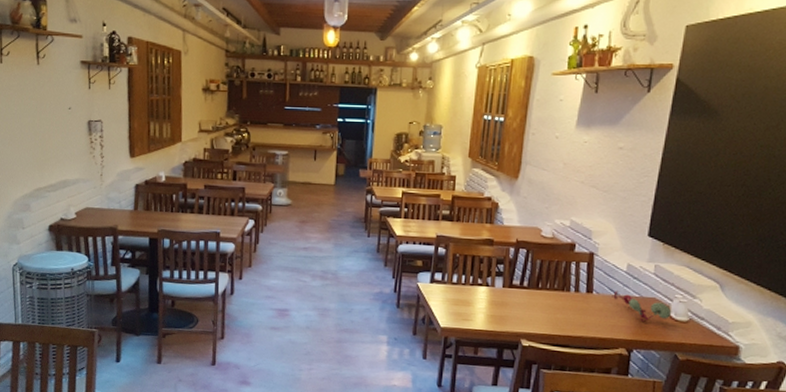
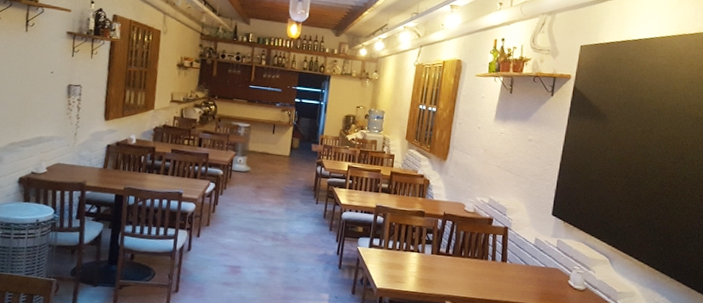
plant: present [611,291,672,322] -> none [522,261,571,289]

